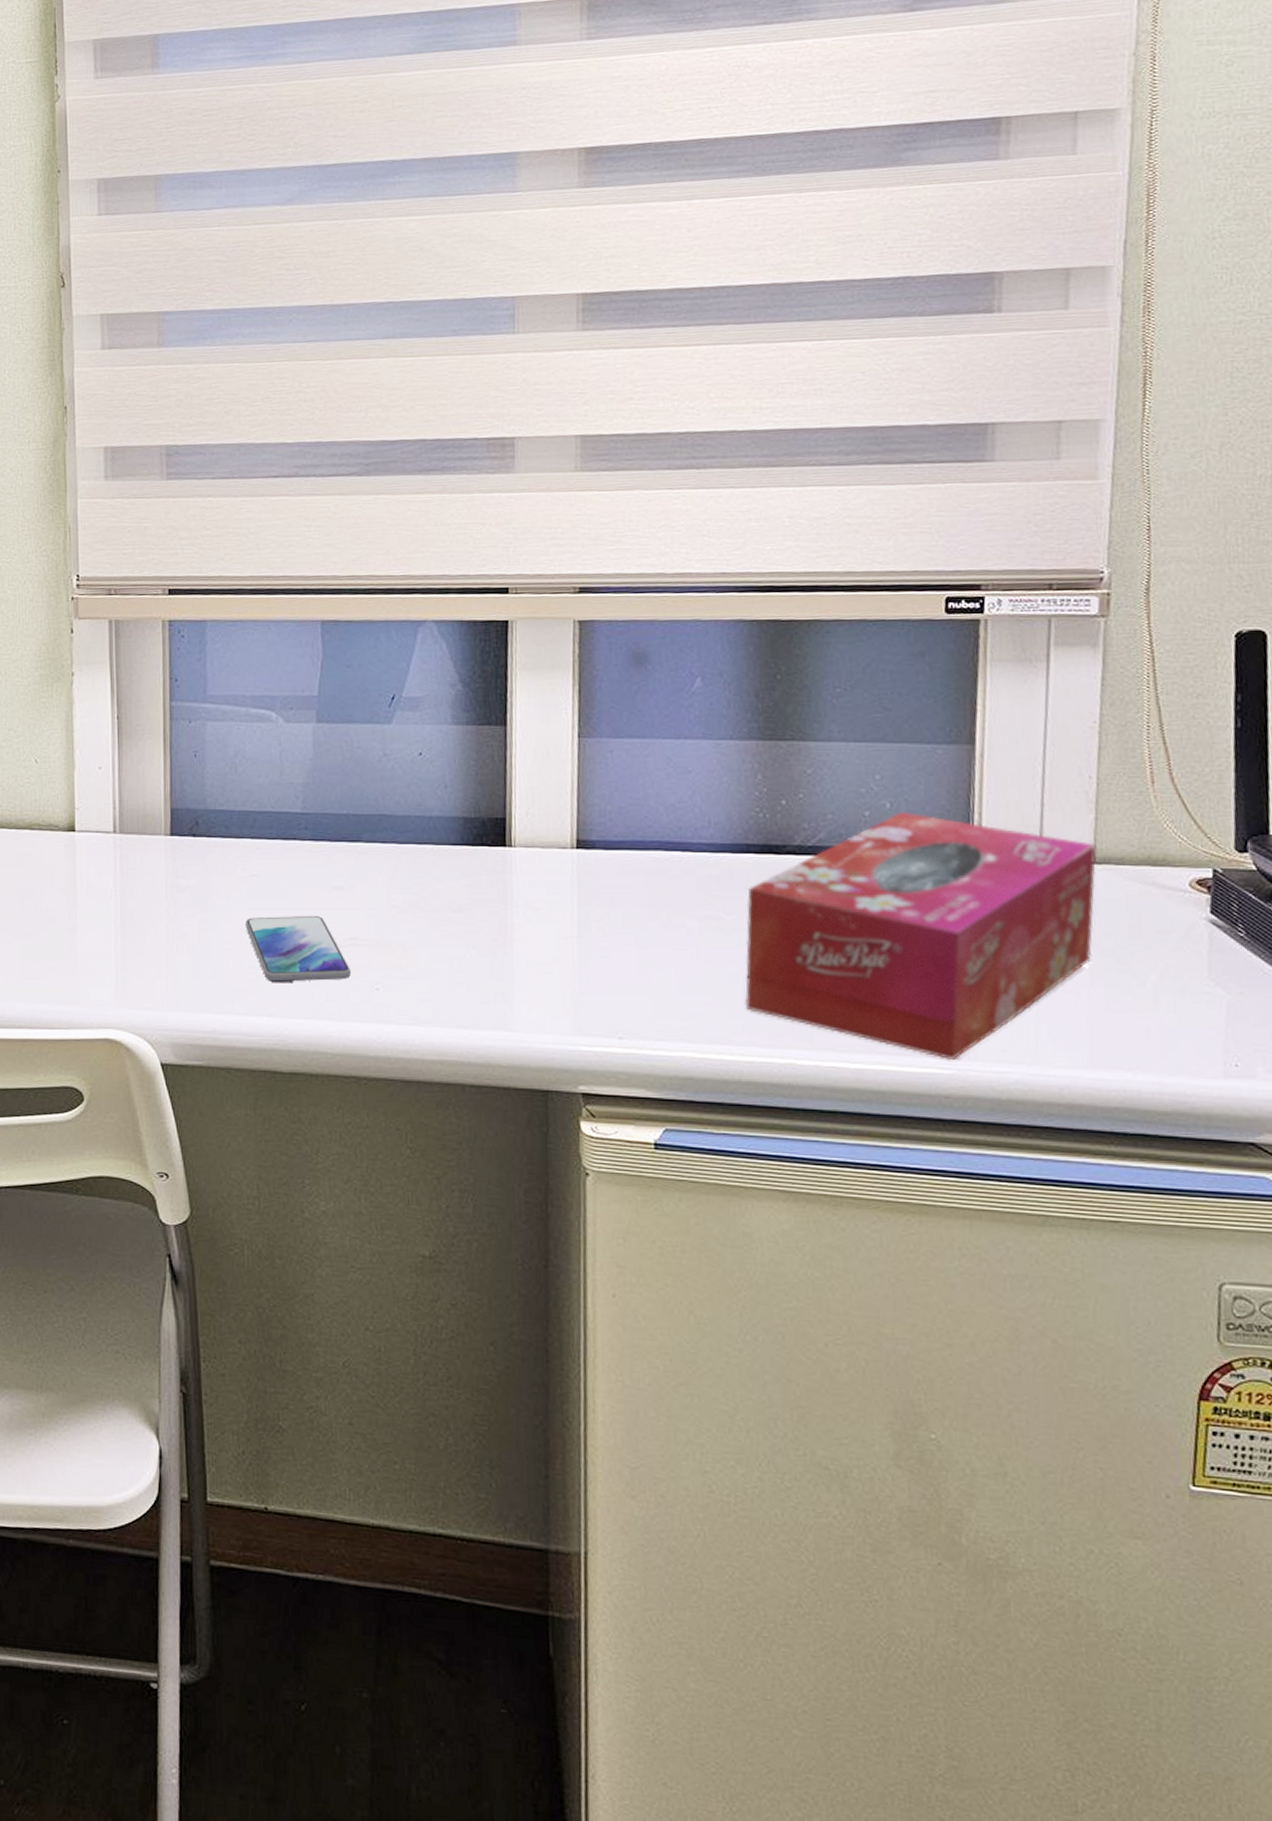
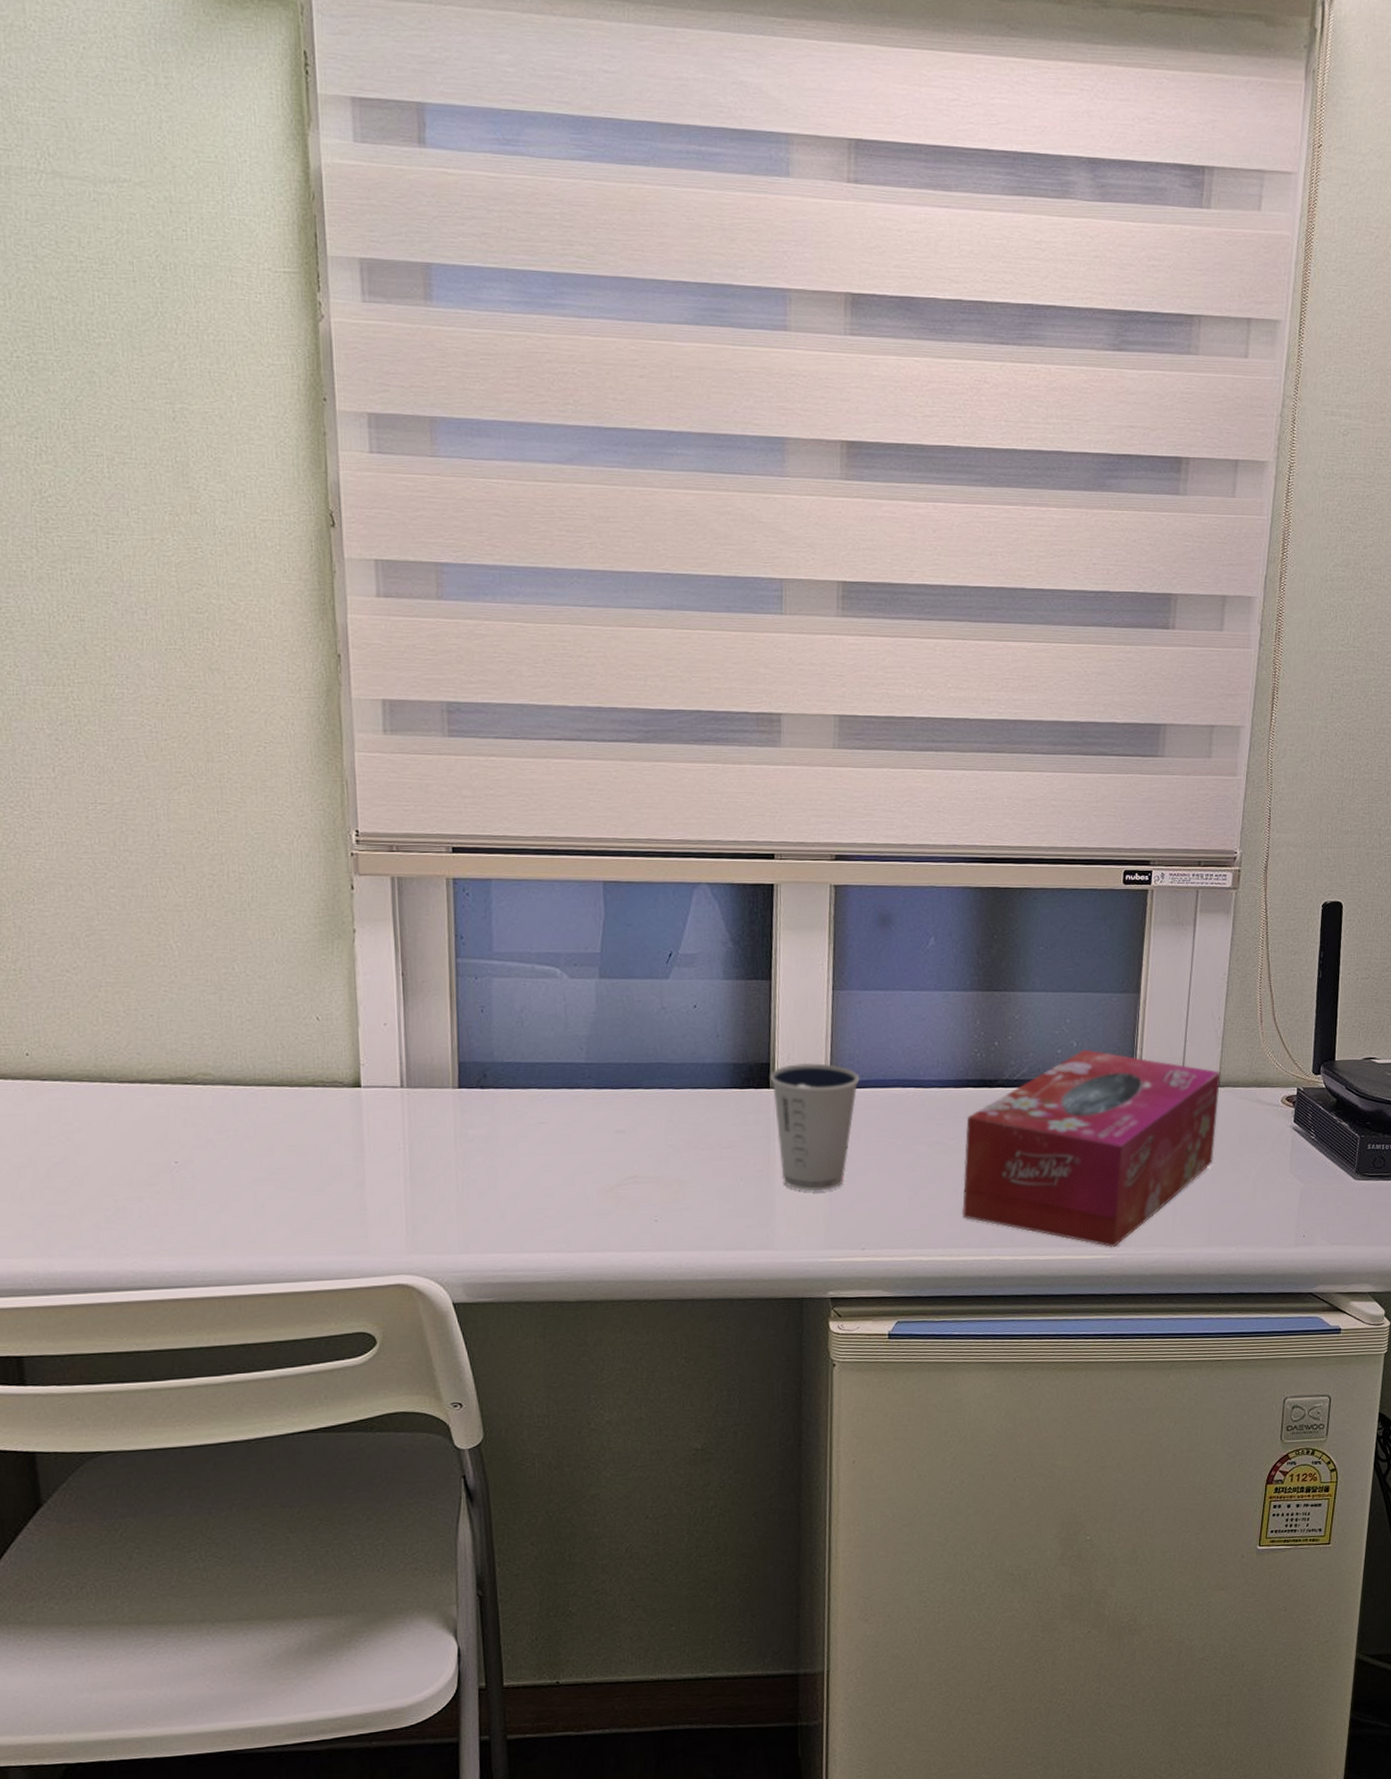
smartphone: present [245,916,351,983] -> none [533,1158,632,1221]
dixie cup: none [506,818,613,967] -> present [770,1062,860,1192]

